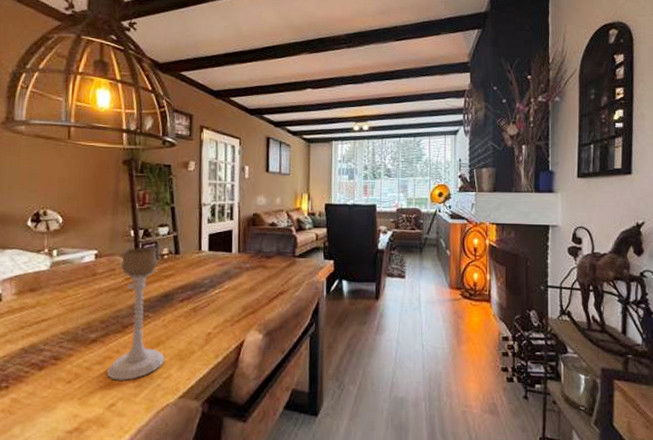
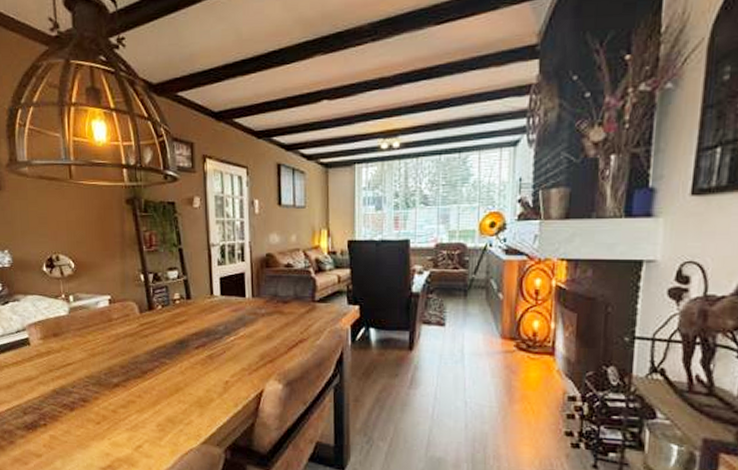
candle holder: present [106,247,165,381] -> none [131,292,184,424]

